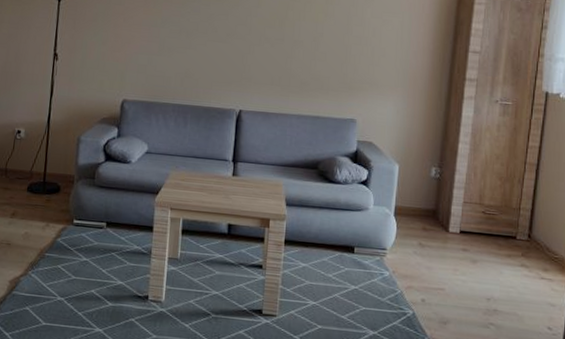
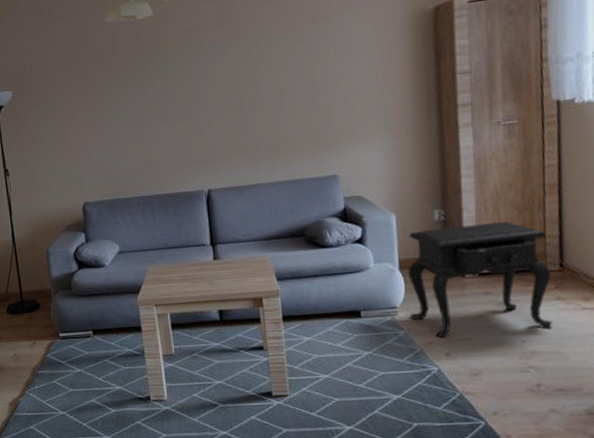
side table: none [397,183,522,290] -> present [407,221,553,339]

